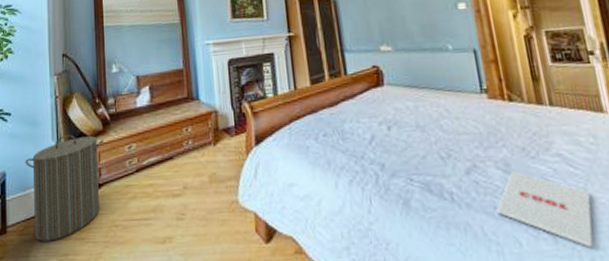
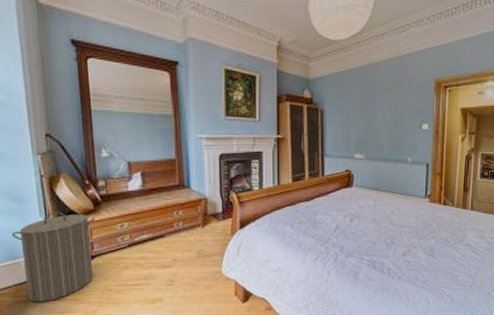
magazine: present [496,171,594,248] -> none [418,255,481,305]

